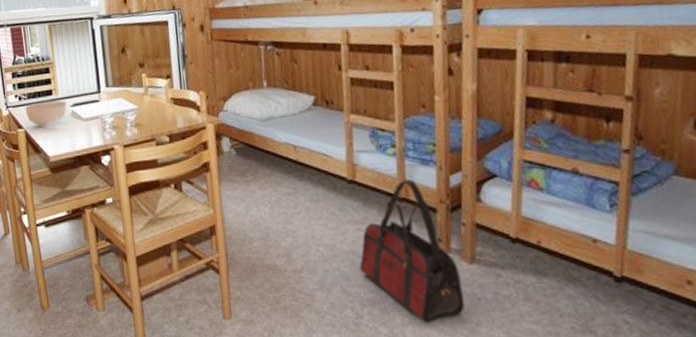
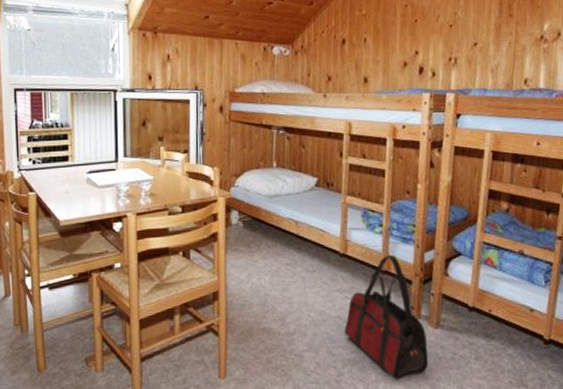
bowl: present [25,100,67,128] -> none [38,166,83,192]

